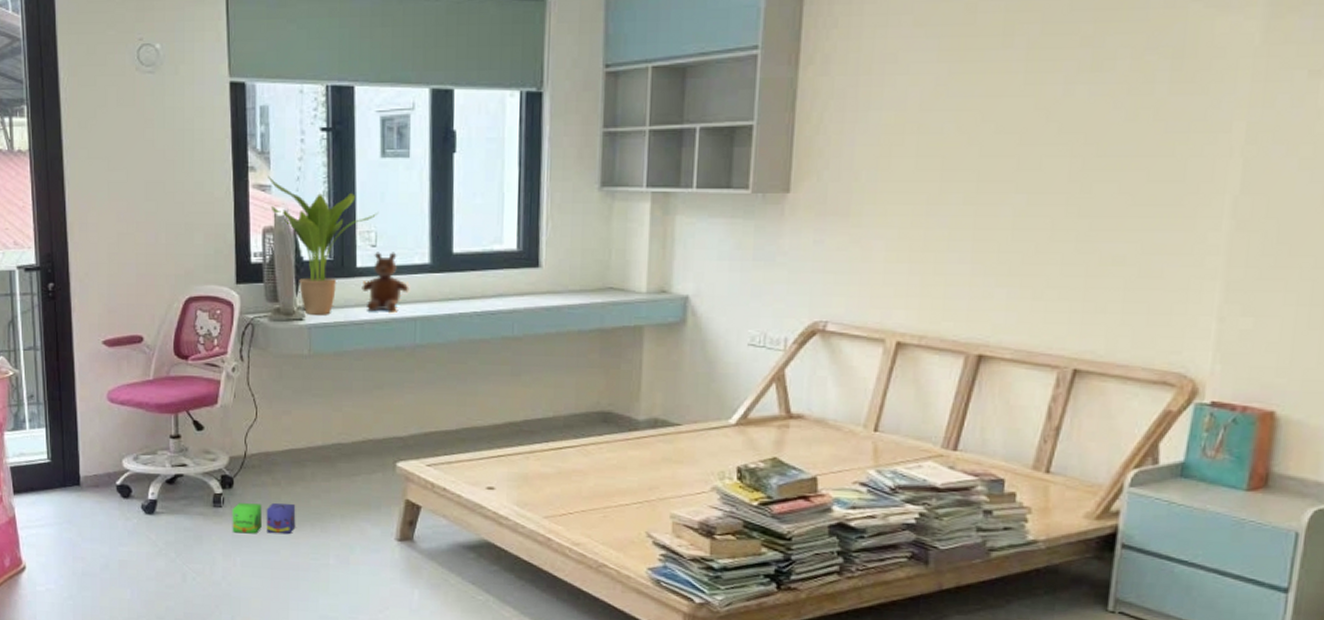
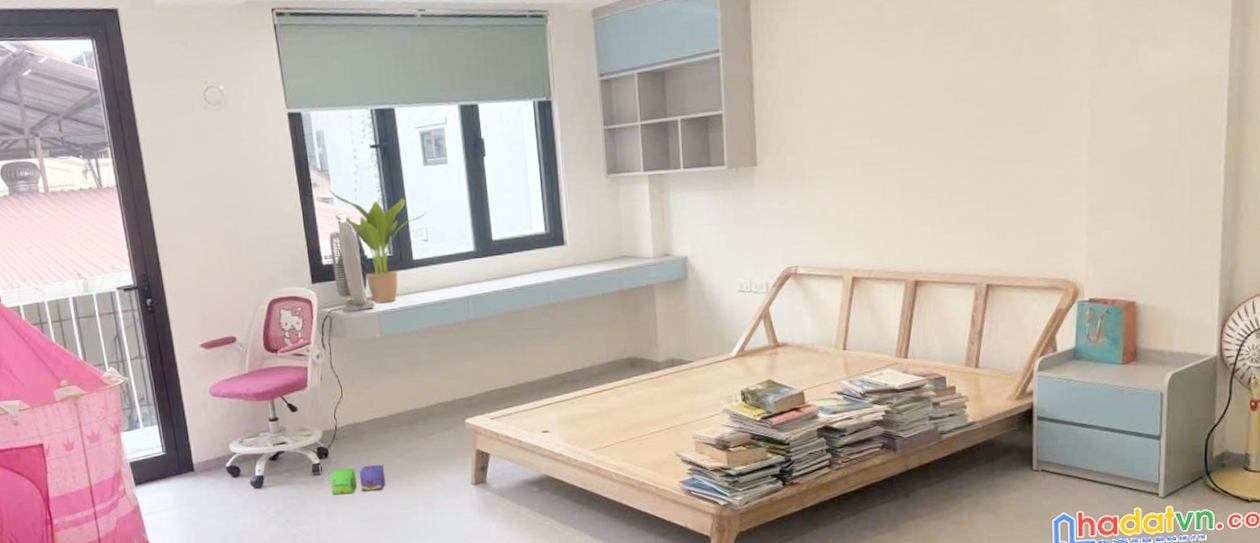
teddy bear: present [362,252,409,312] -> none [419,244,460,296]

